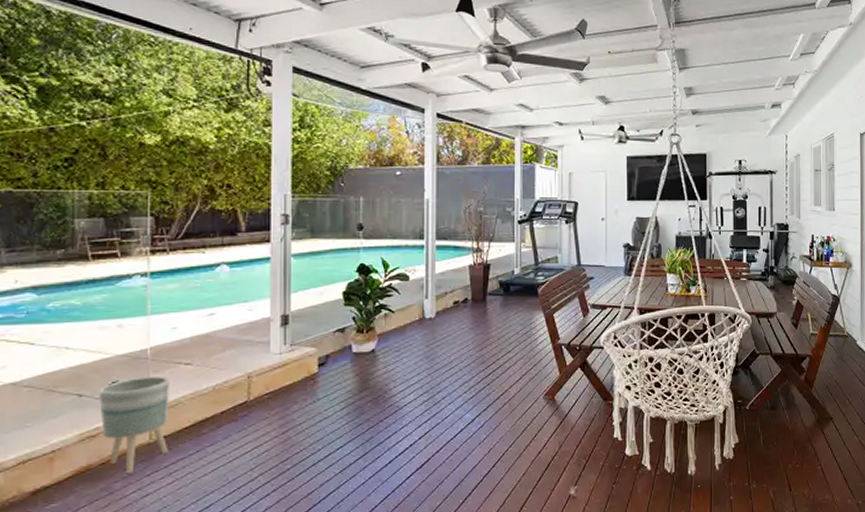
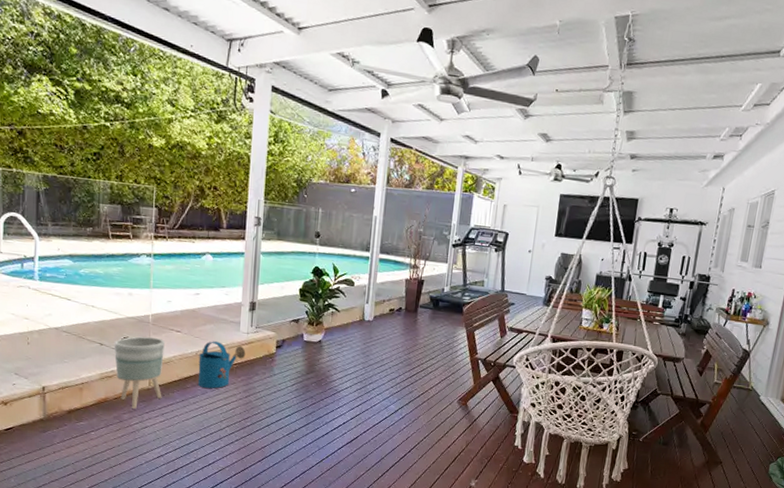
watering can: none [217,369,279,430] -> present [198,341,246,389]

